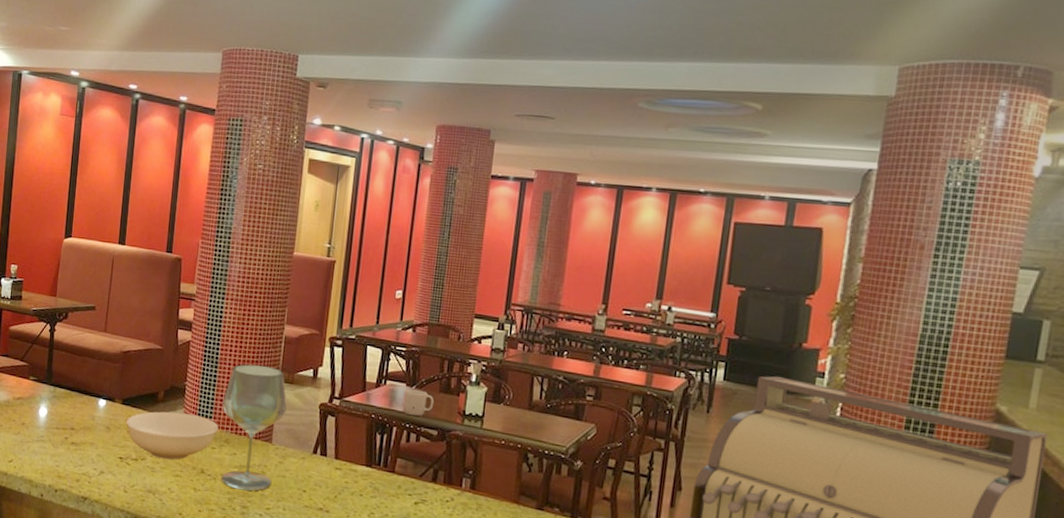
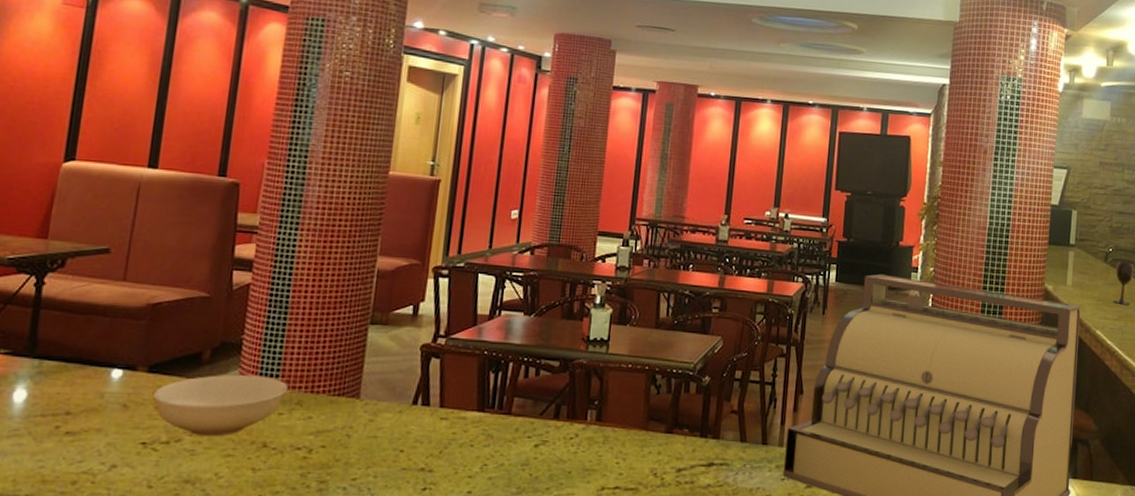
wine glass: present [221,364,287,491] -> none [290,305,380,462]
mug: present [403,388,435,417] -> none [521,318,556,348]

